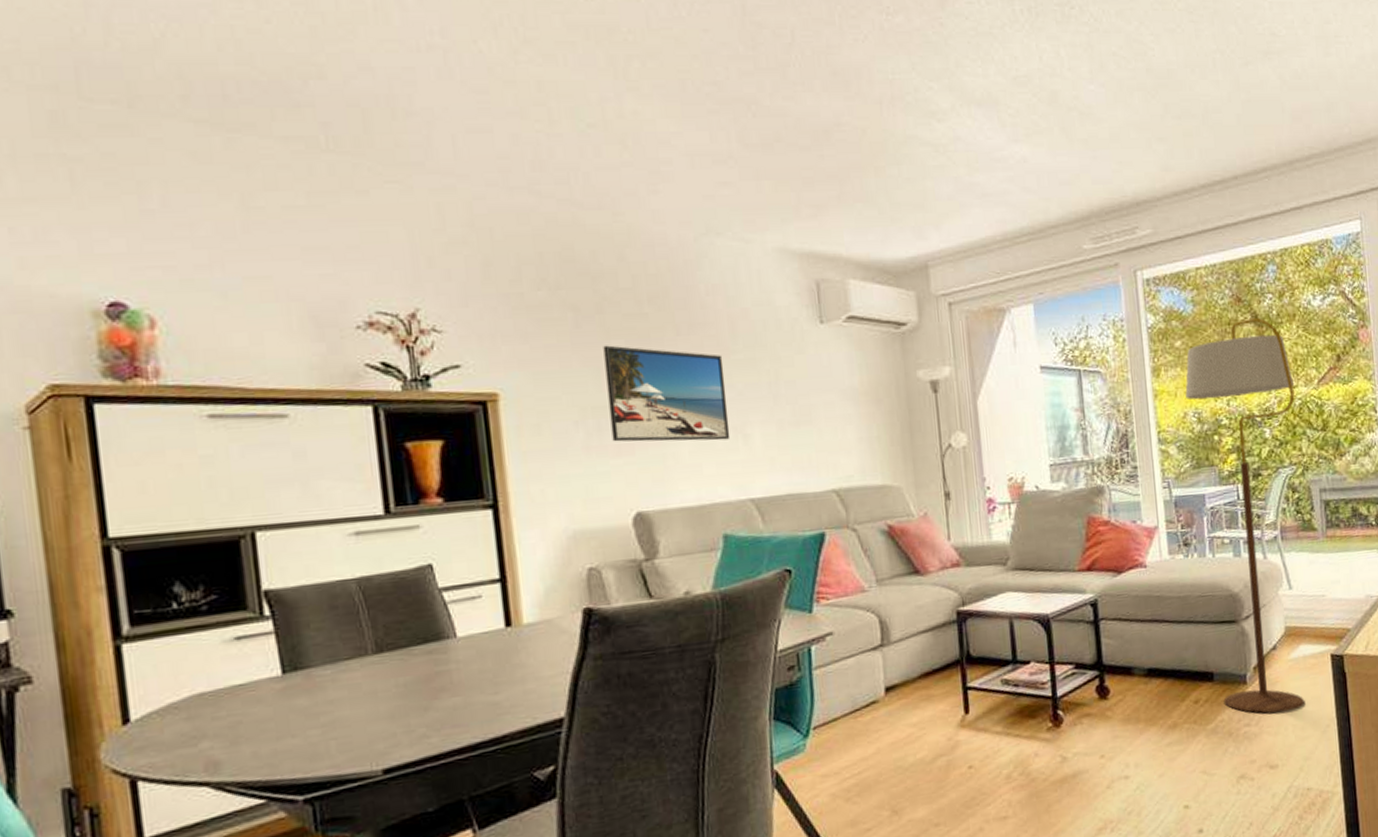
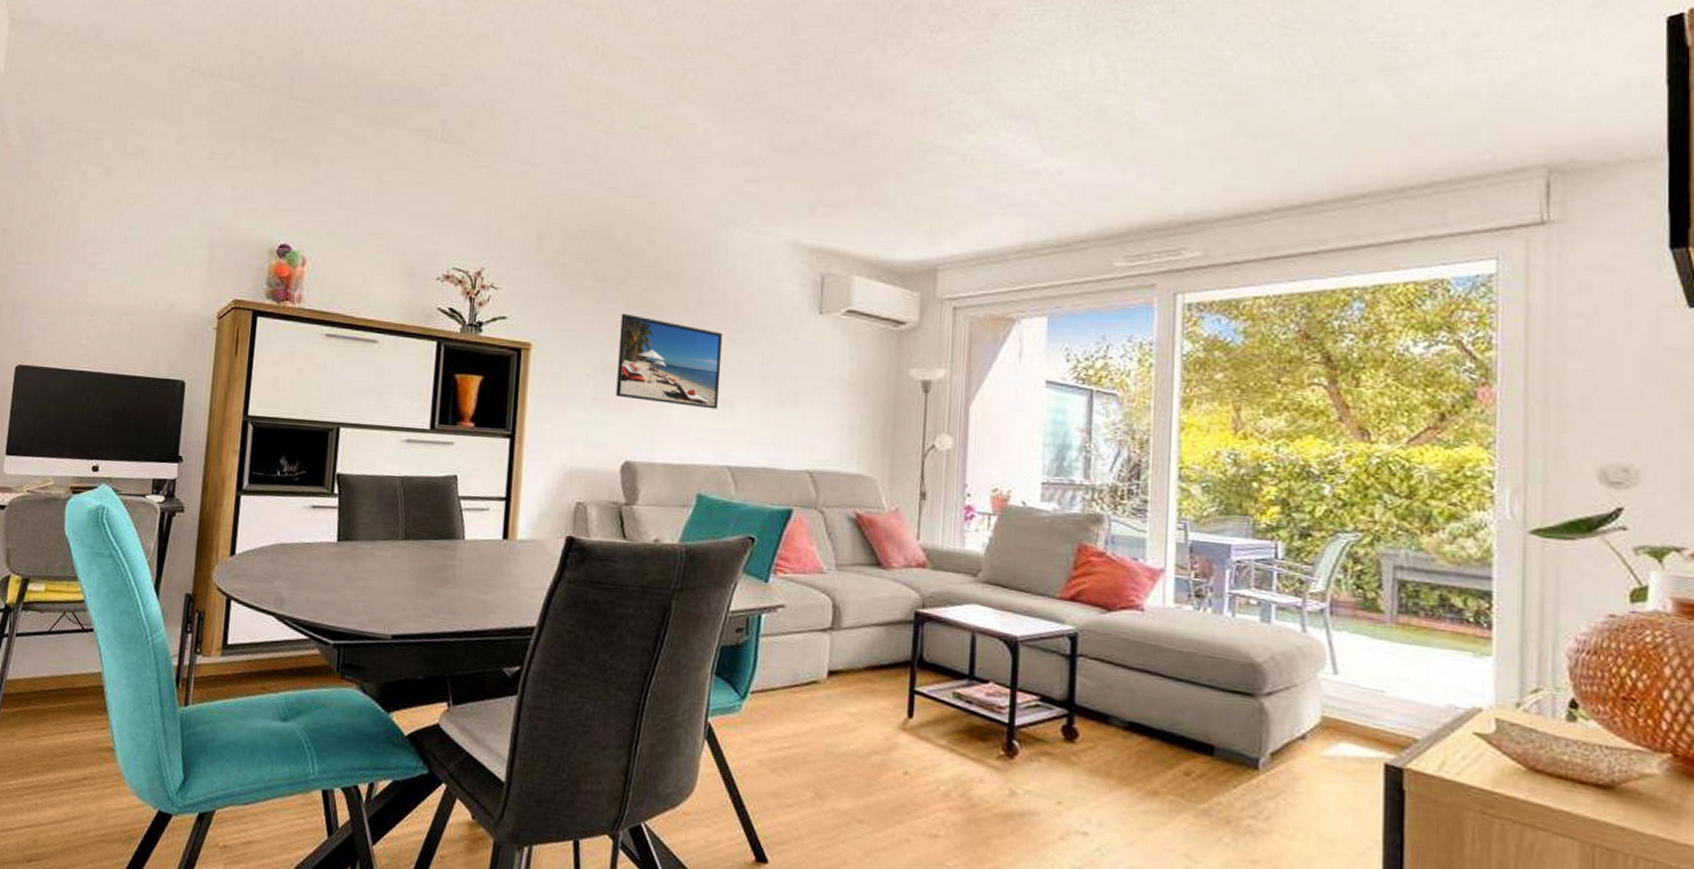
floor lamp: present [1185,318,1305,714] -> none [1221,359,1372,818]

